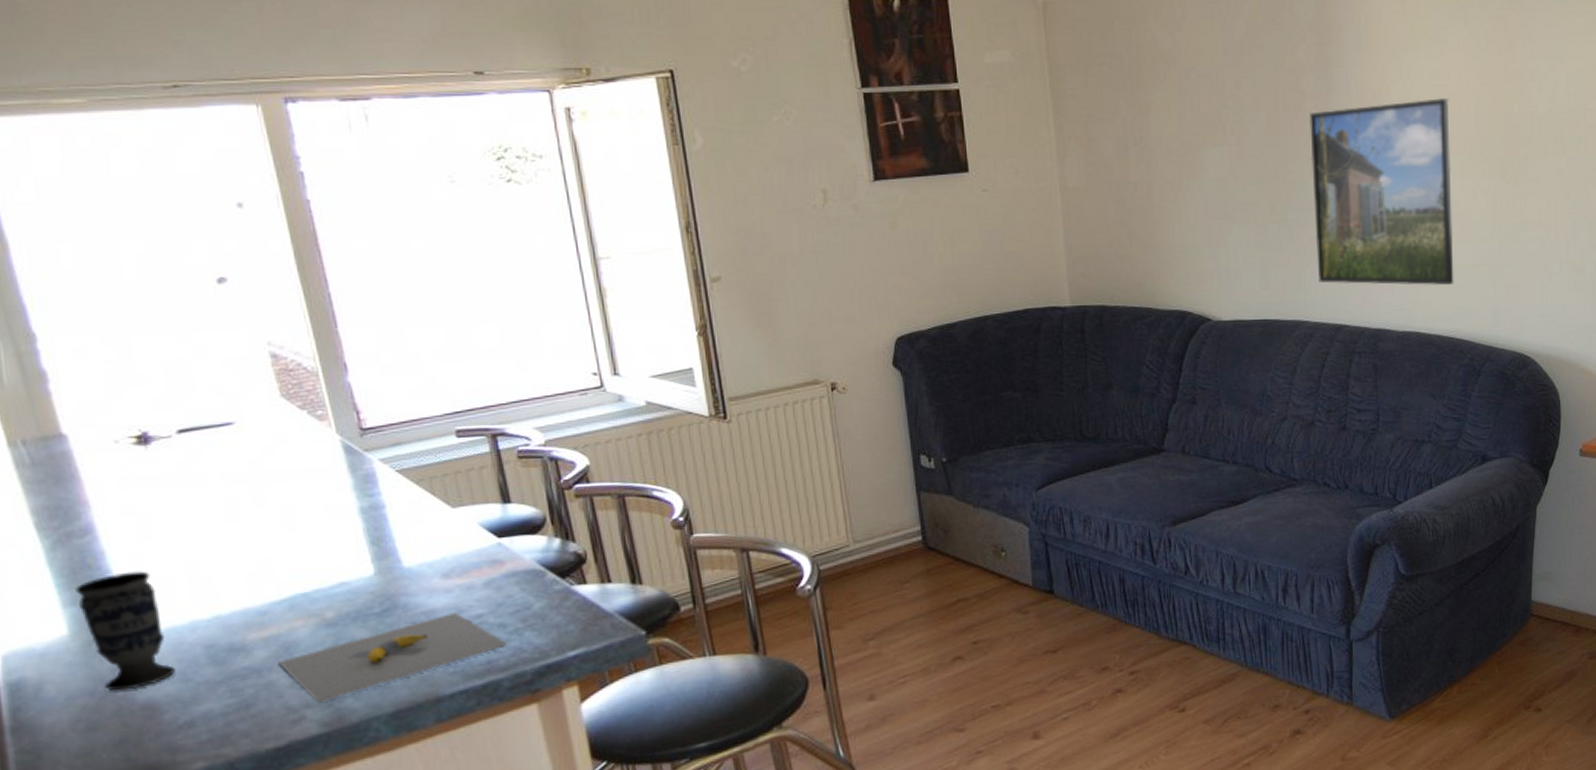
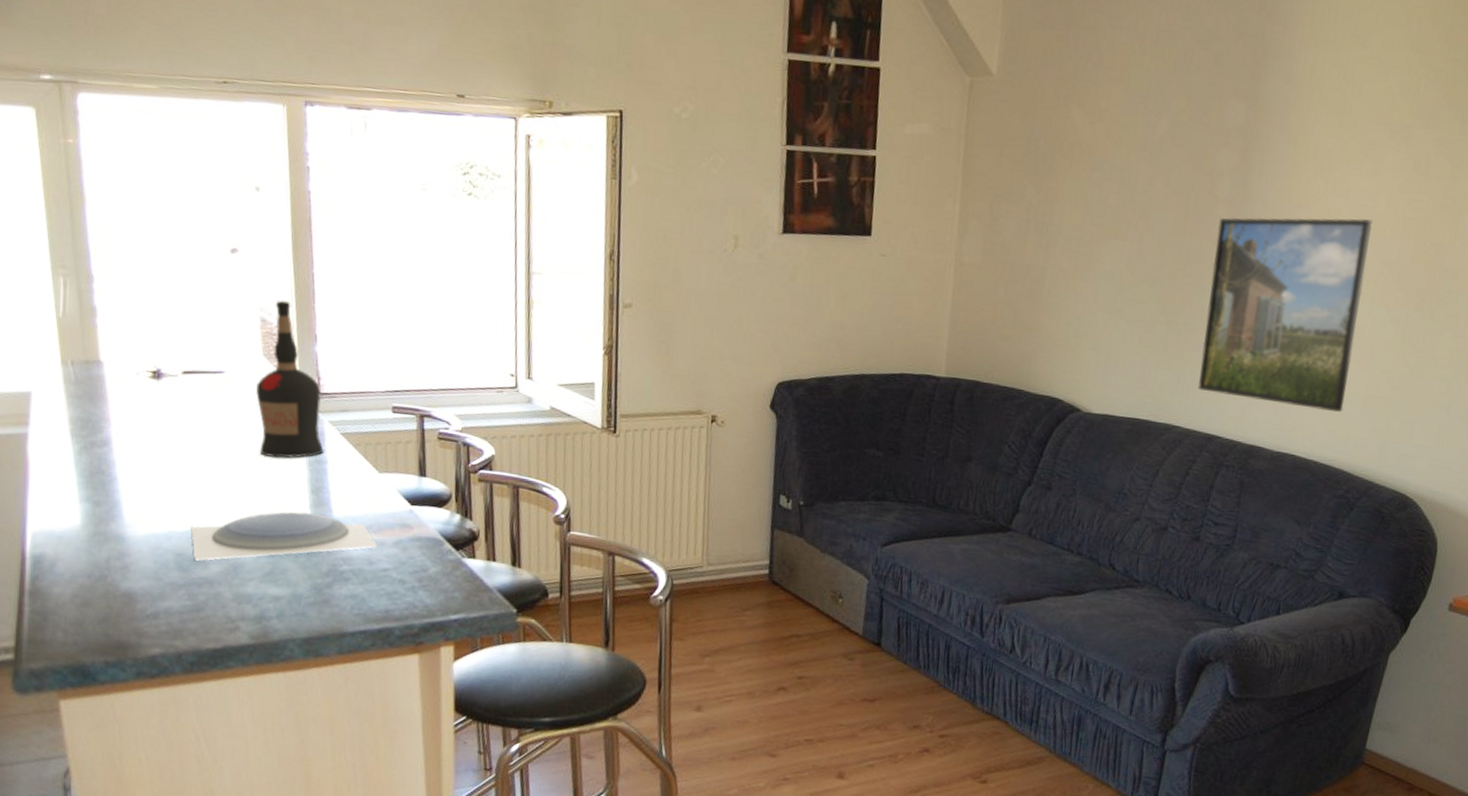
cup: present [75,571,175,691] -> none [91,481,151,579]
bowl: none [221,567,465,649] -> present [191,511,377,561]
liquor bottle: none [278,329,379,512] -> present [256,299,324,459]
banana: present [278,613,508,702] -> none [227,563,404,618]

